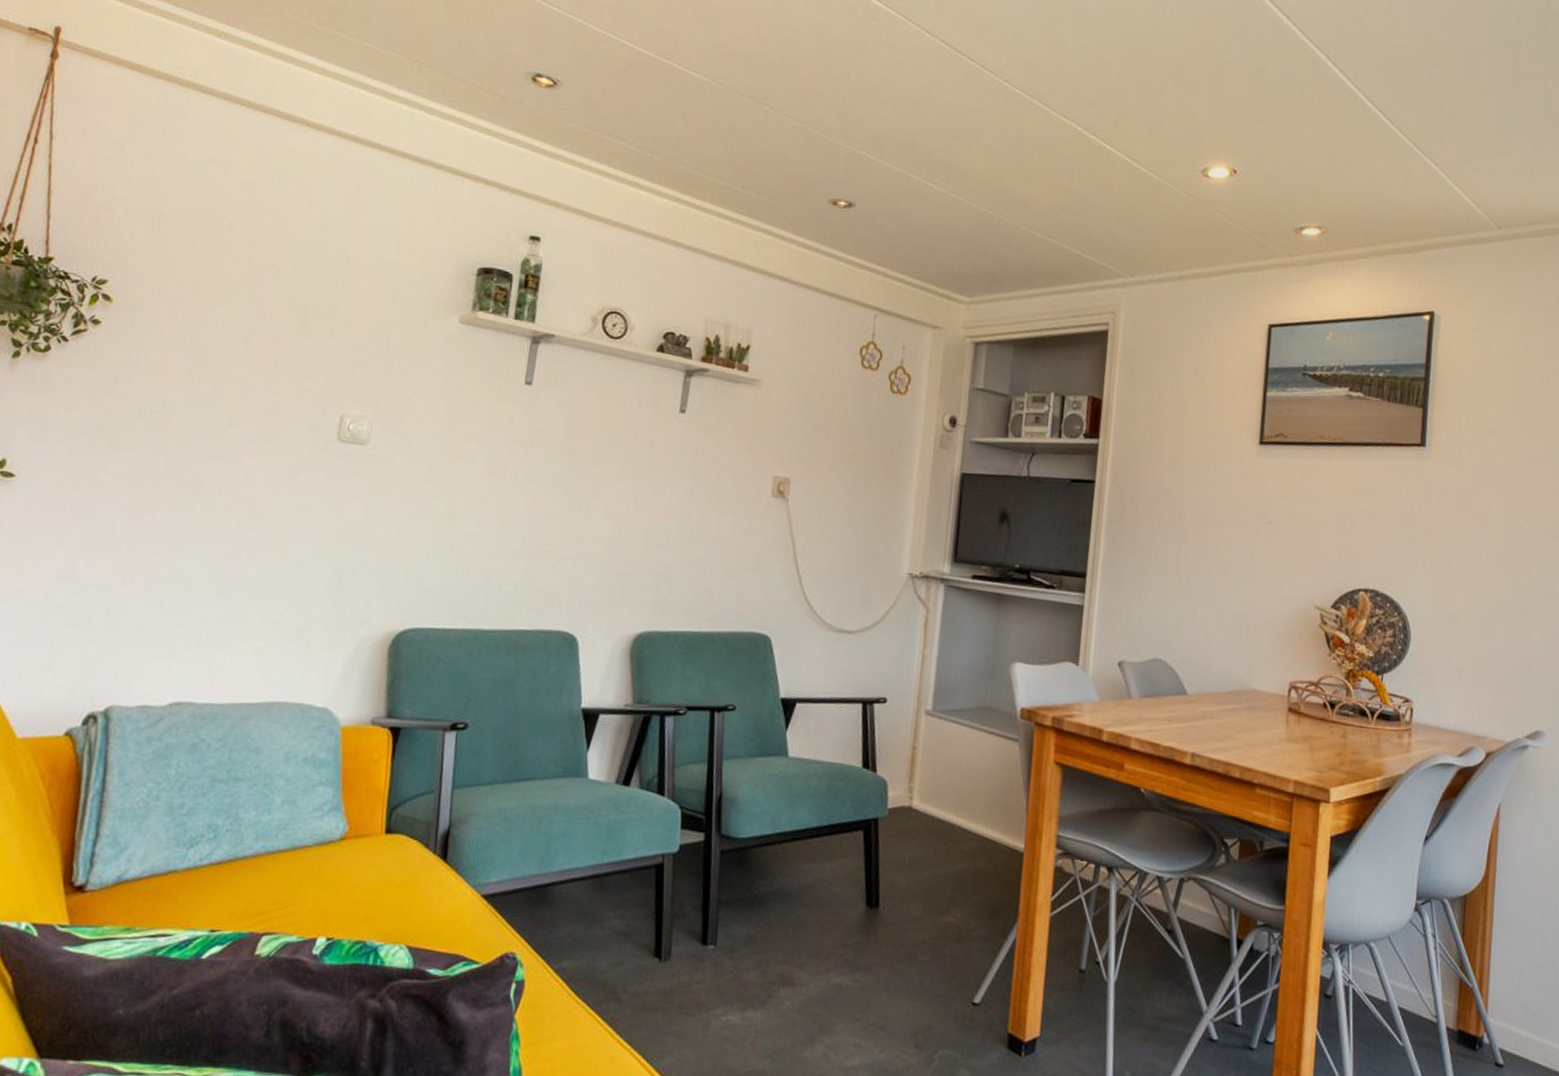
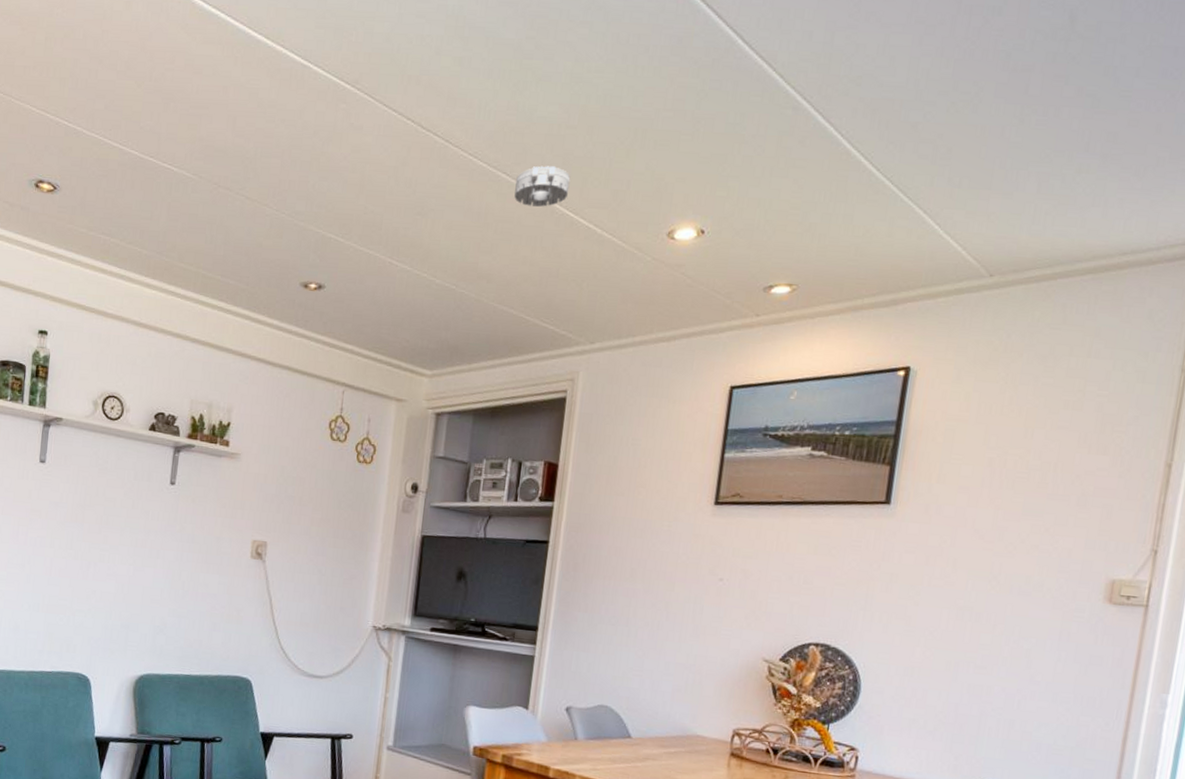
smoke detector: none [1050,97,1106,138] -> present [514,165,571,207]

